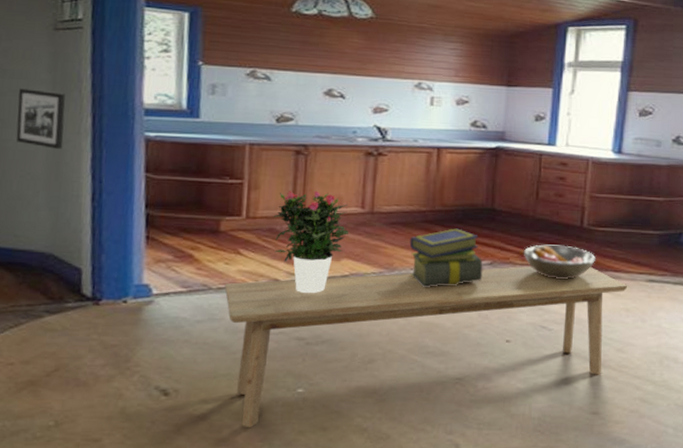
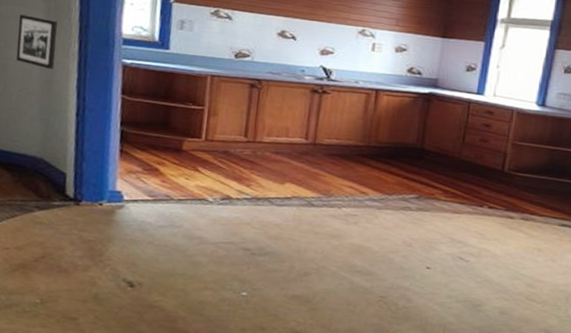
bench: present [224,266,627,428] -> none [184,195,541,322]
potted flower: present [272,190,349,294] -> none [227,119,293,212]
stack of books: present [409,228,483,288] -> none [345,163,410,215]
fruit bowl: present [523,244,597,279] -> none [447,184,514,217]

